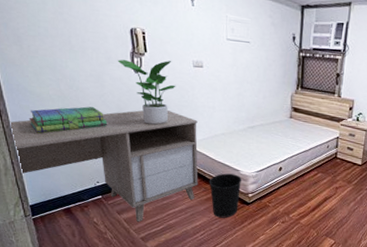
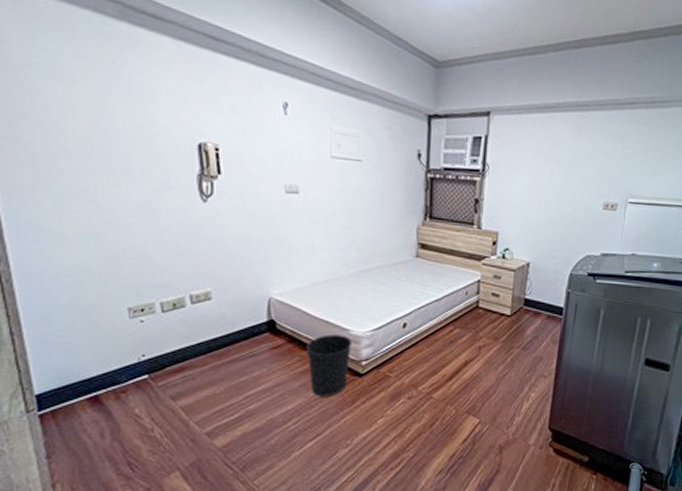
desk: present [9,110,198,222] -> none [10,251,291,411]
stack of books: present [29,106,107,134] -> none [41,249,160,289]
potted plant: present [117,59,176,125] -> none [178,184,261,272]

